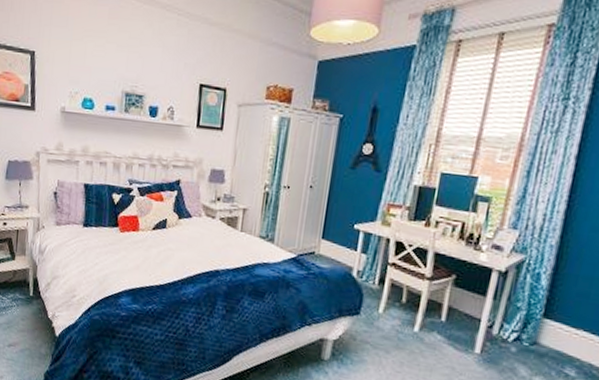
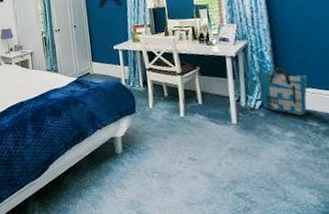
tote bag: none [517,295,583,361] -> present [257,67,308,115]

